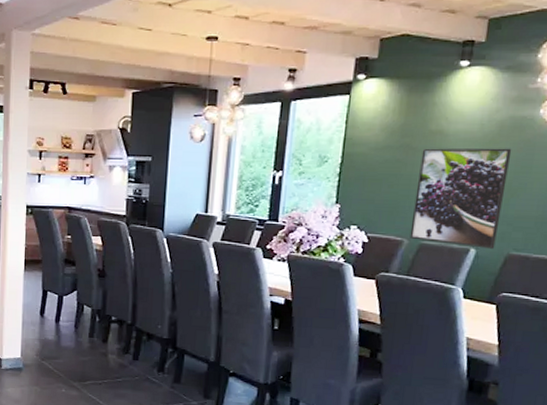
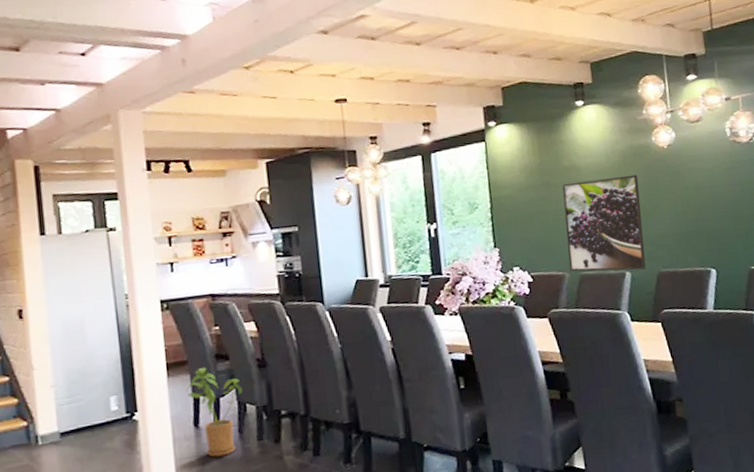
house plant: none [38,268,83,344] -> present [186,367,243,457]

